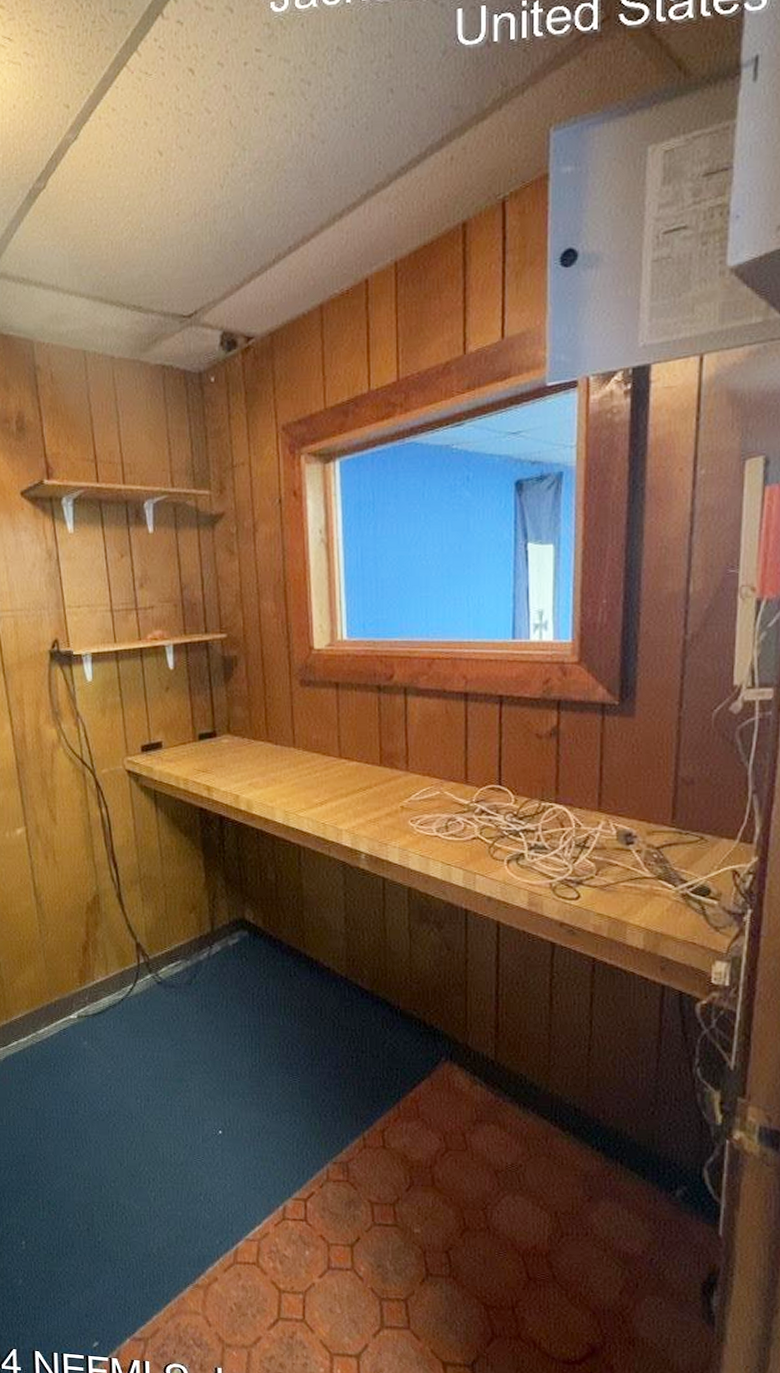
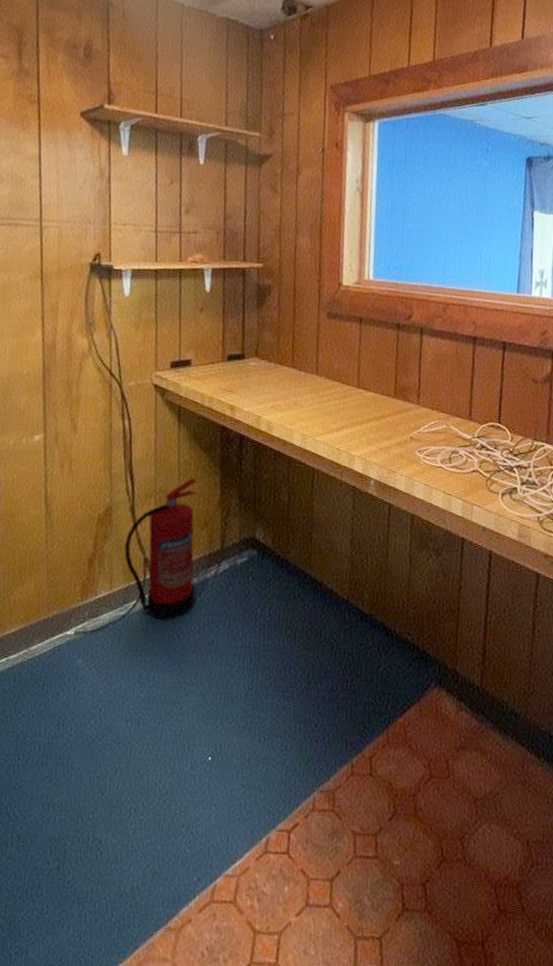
fire extinguisher: none [116,862,191,1003] -> present [124,477,196,621]

